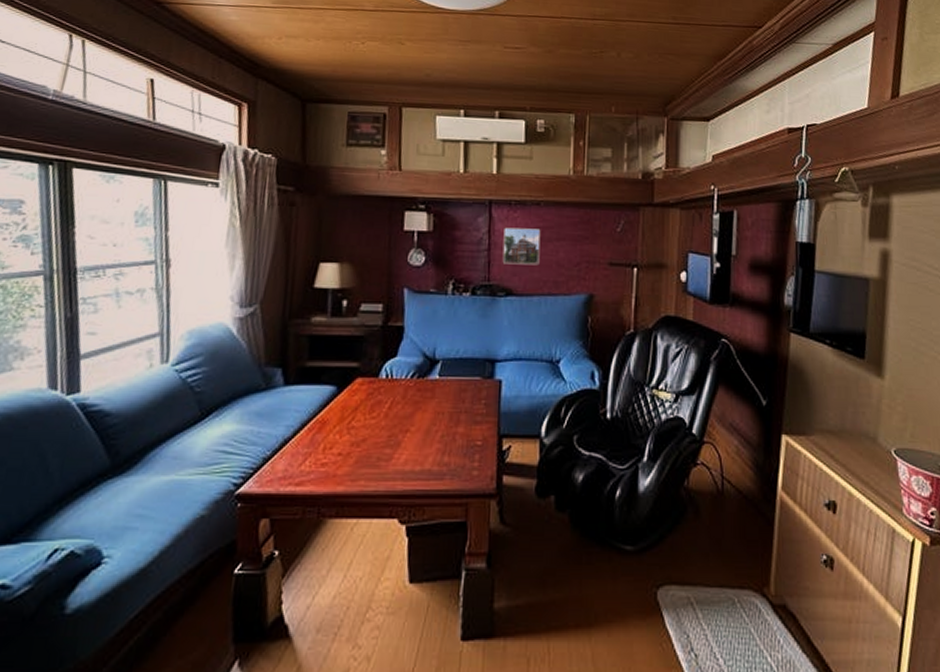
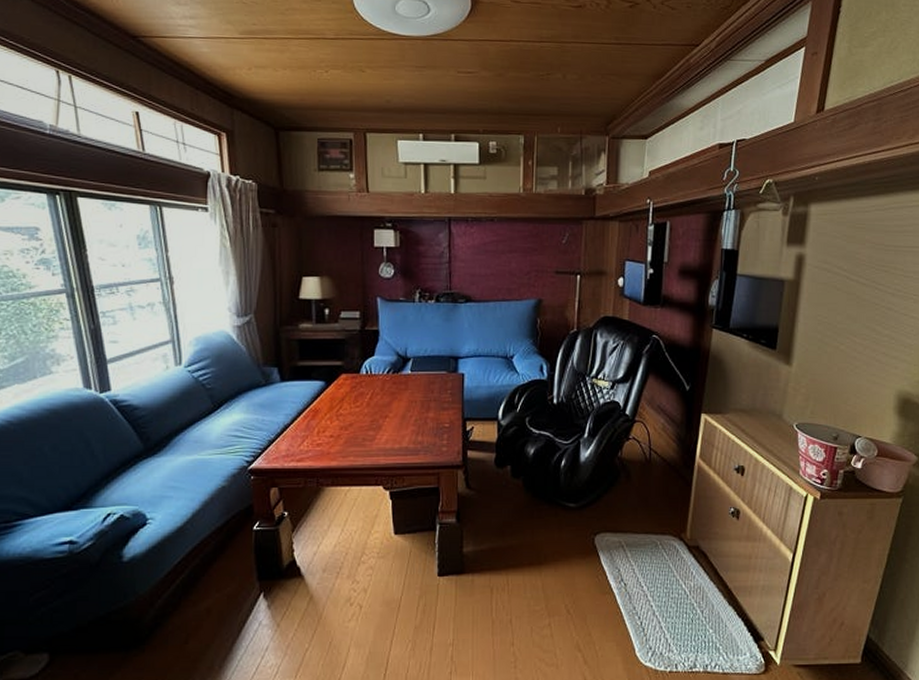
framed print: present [502,227,541,266] -> none [462,242,495,275]

